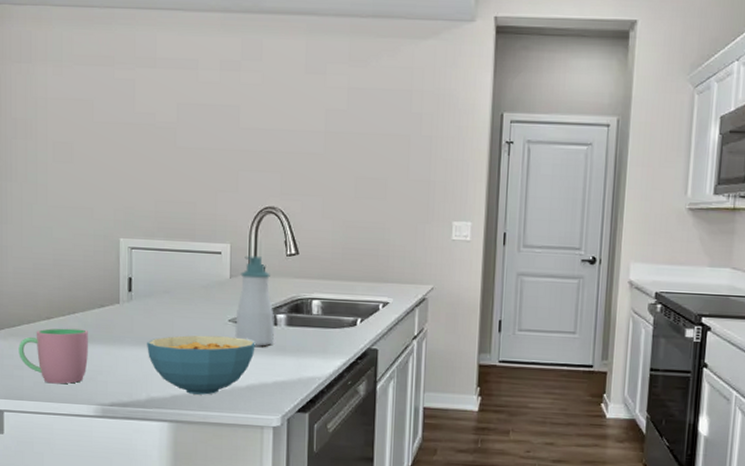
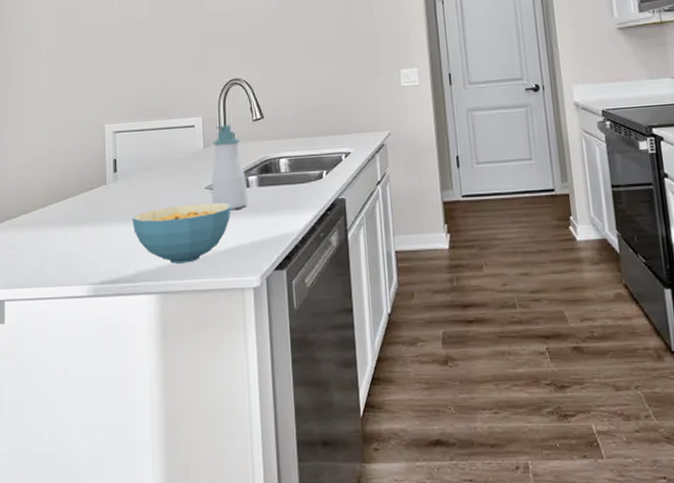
cup: present [18,328,88,384] -> none [18,213,80,269]

